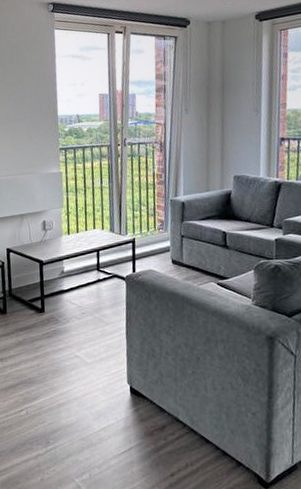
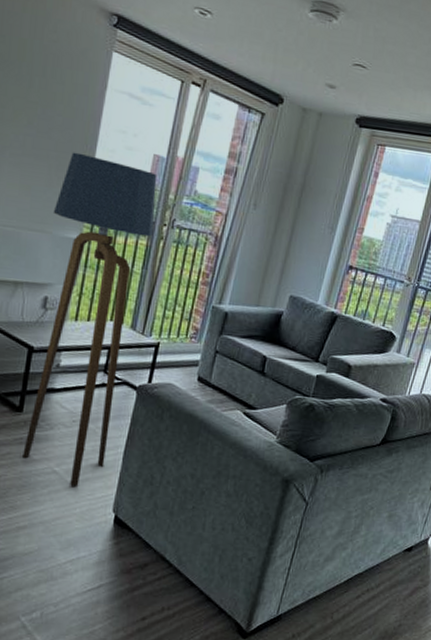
floor lamp: none [36,107,113,366] -> present [23,152,158,486]

